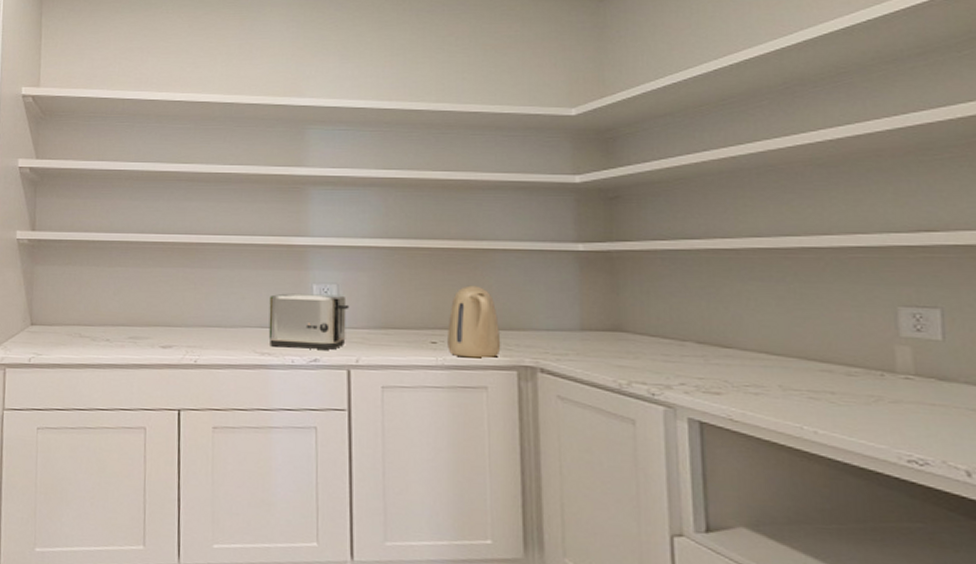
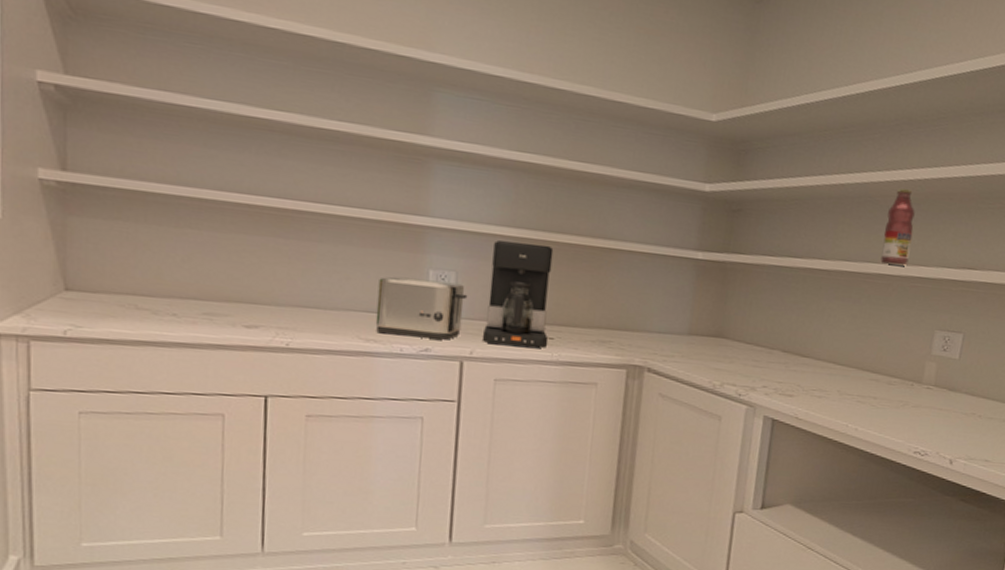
coffee maker: none [367,251,432,353] -> present [483,240,554,348]
kettle: present [448,285,501,359] -> none [564,284,616,357]
fruit juice: none [797,151,839,237] -> present [880,188,915,266]

